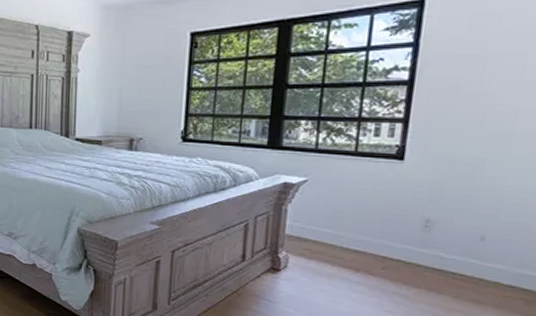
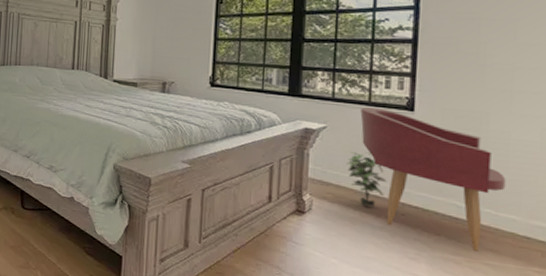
potted plant: none [326,205,369,262] -> present [346,152,387,207]
armchair: none [344,158,496,302] -> present [360,107,506,251]

